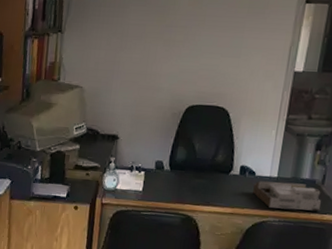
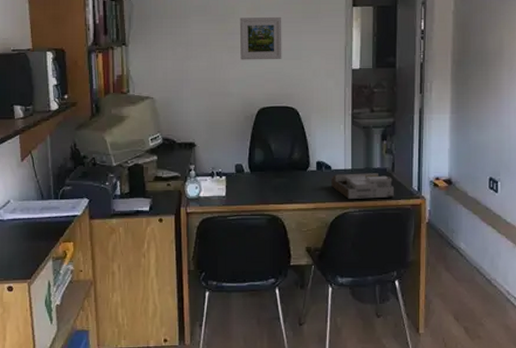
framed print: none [175,10,226,57] -> present [239,16,282,60]

